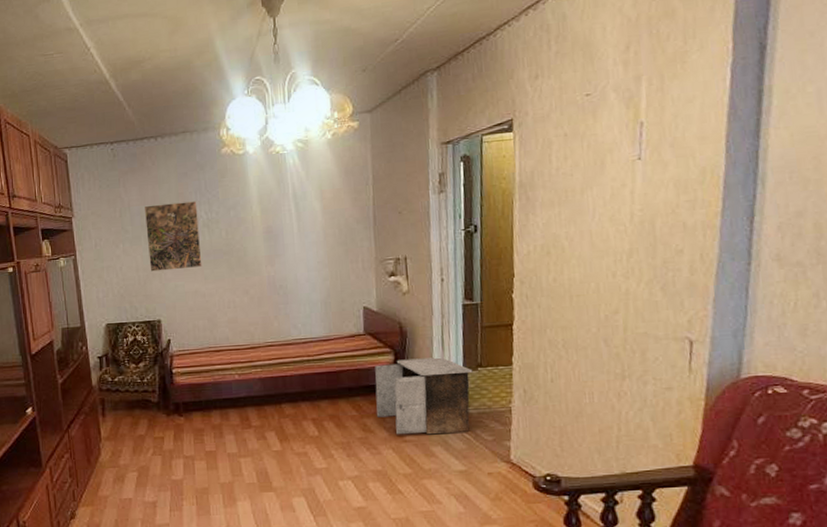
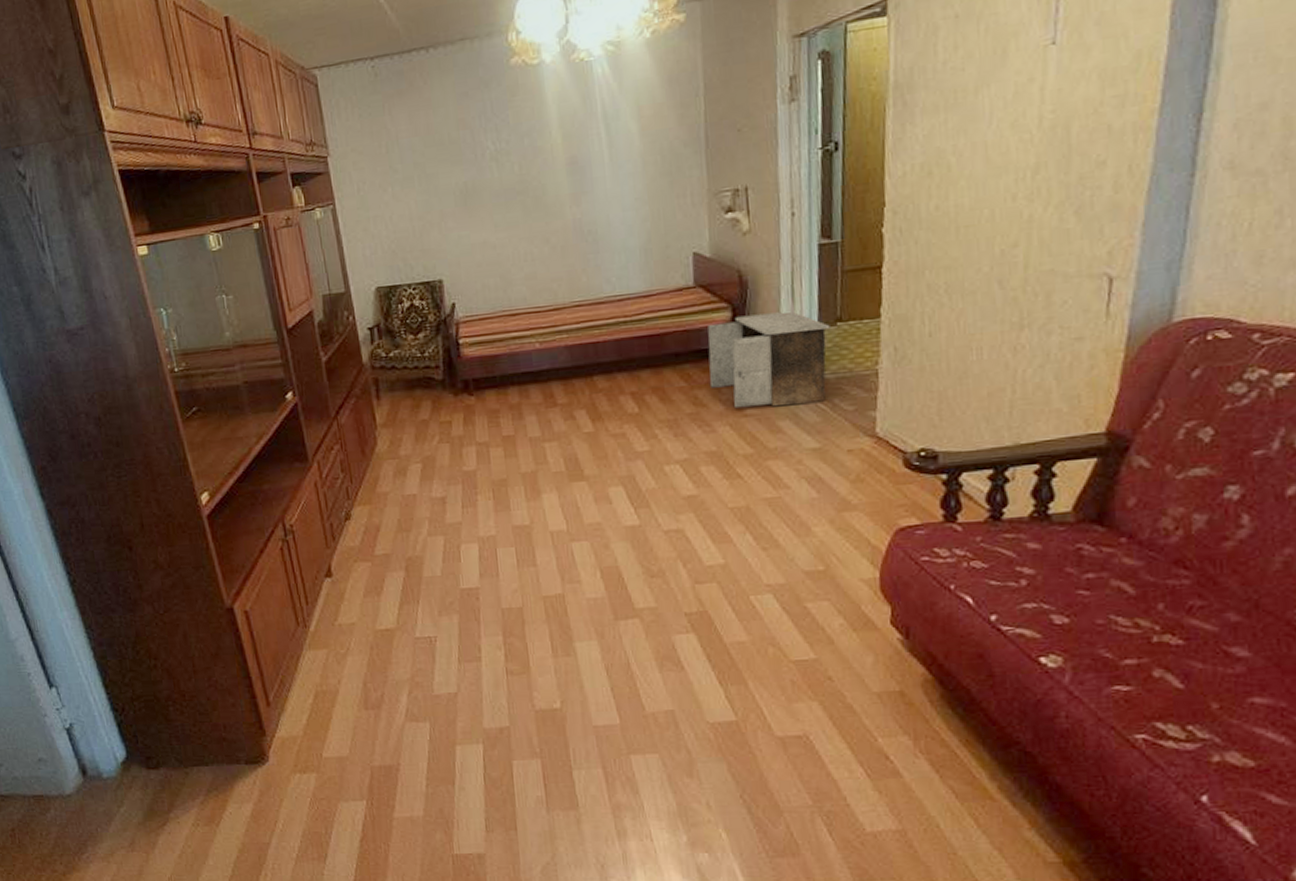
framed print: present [143,201,202,272] -> none [415,128,491,220]

